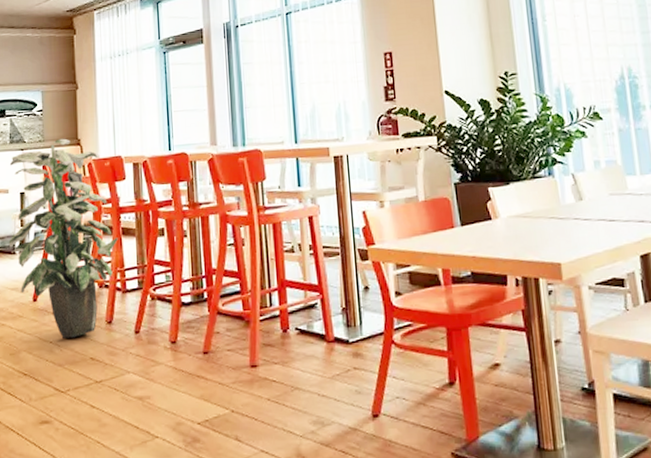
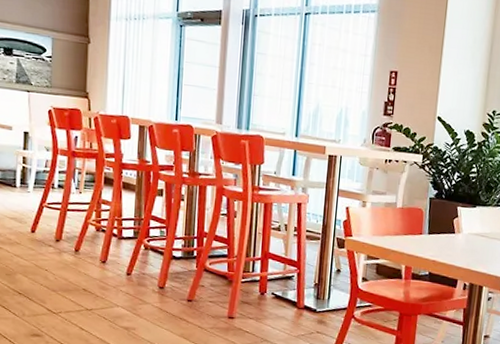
indoor plant: present [8,138,119,338] -> none [9,88,119,270]

